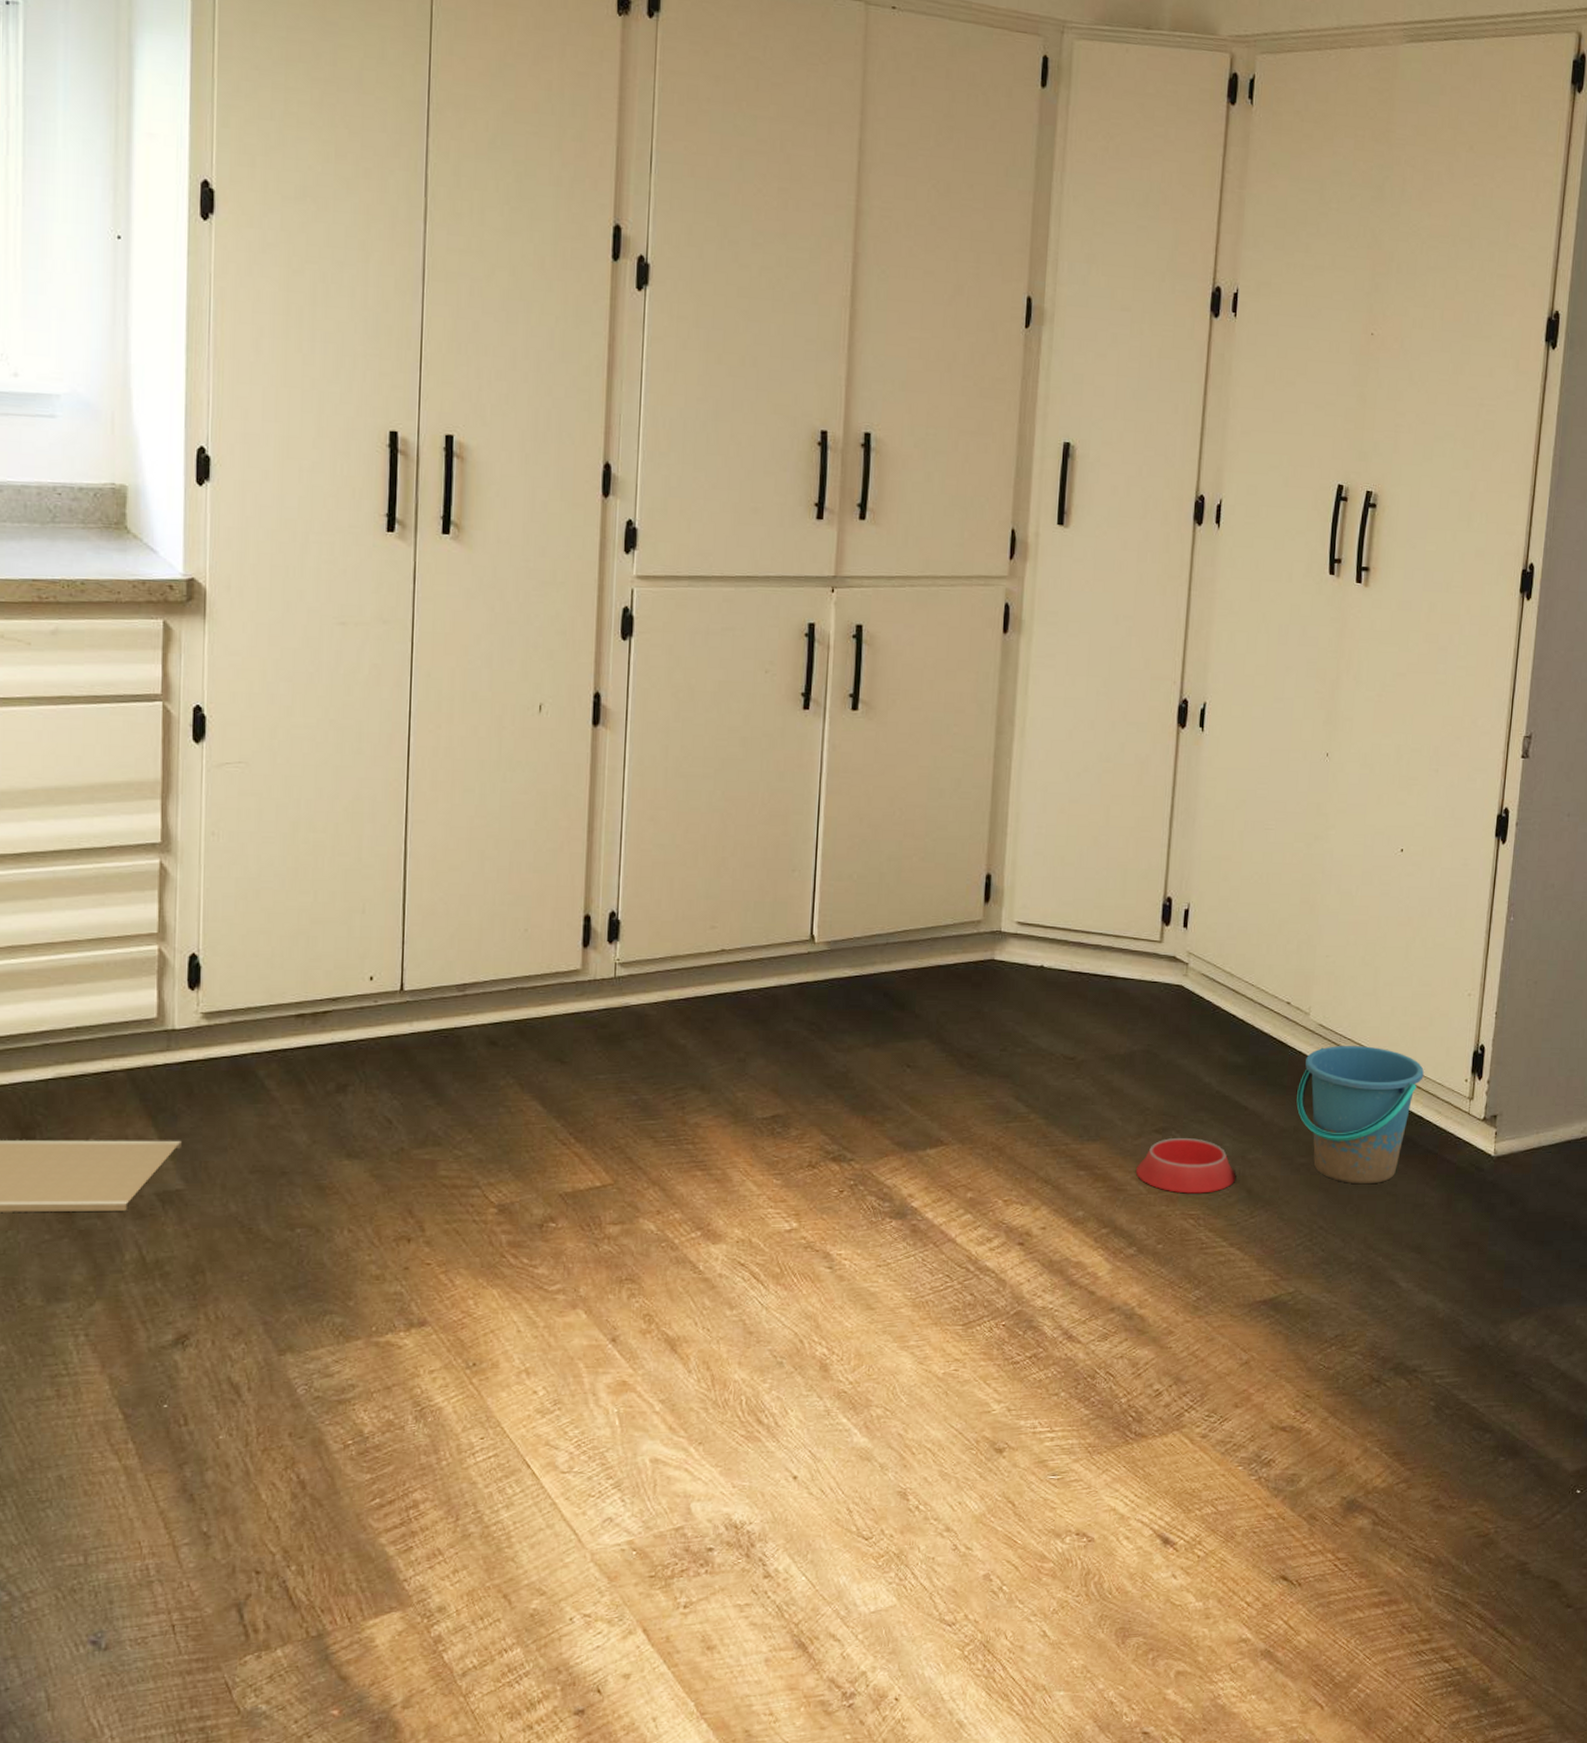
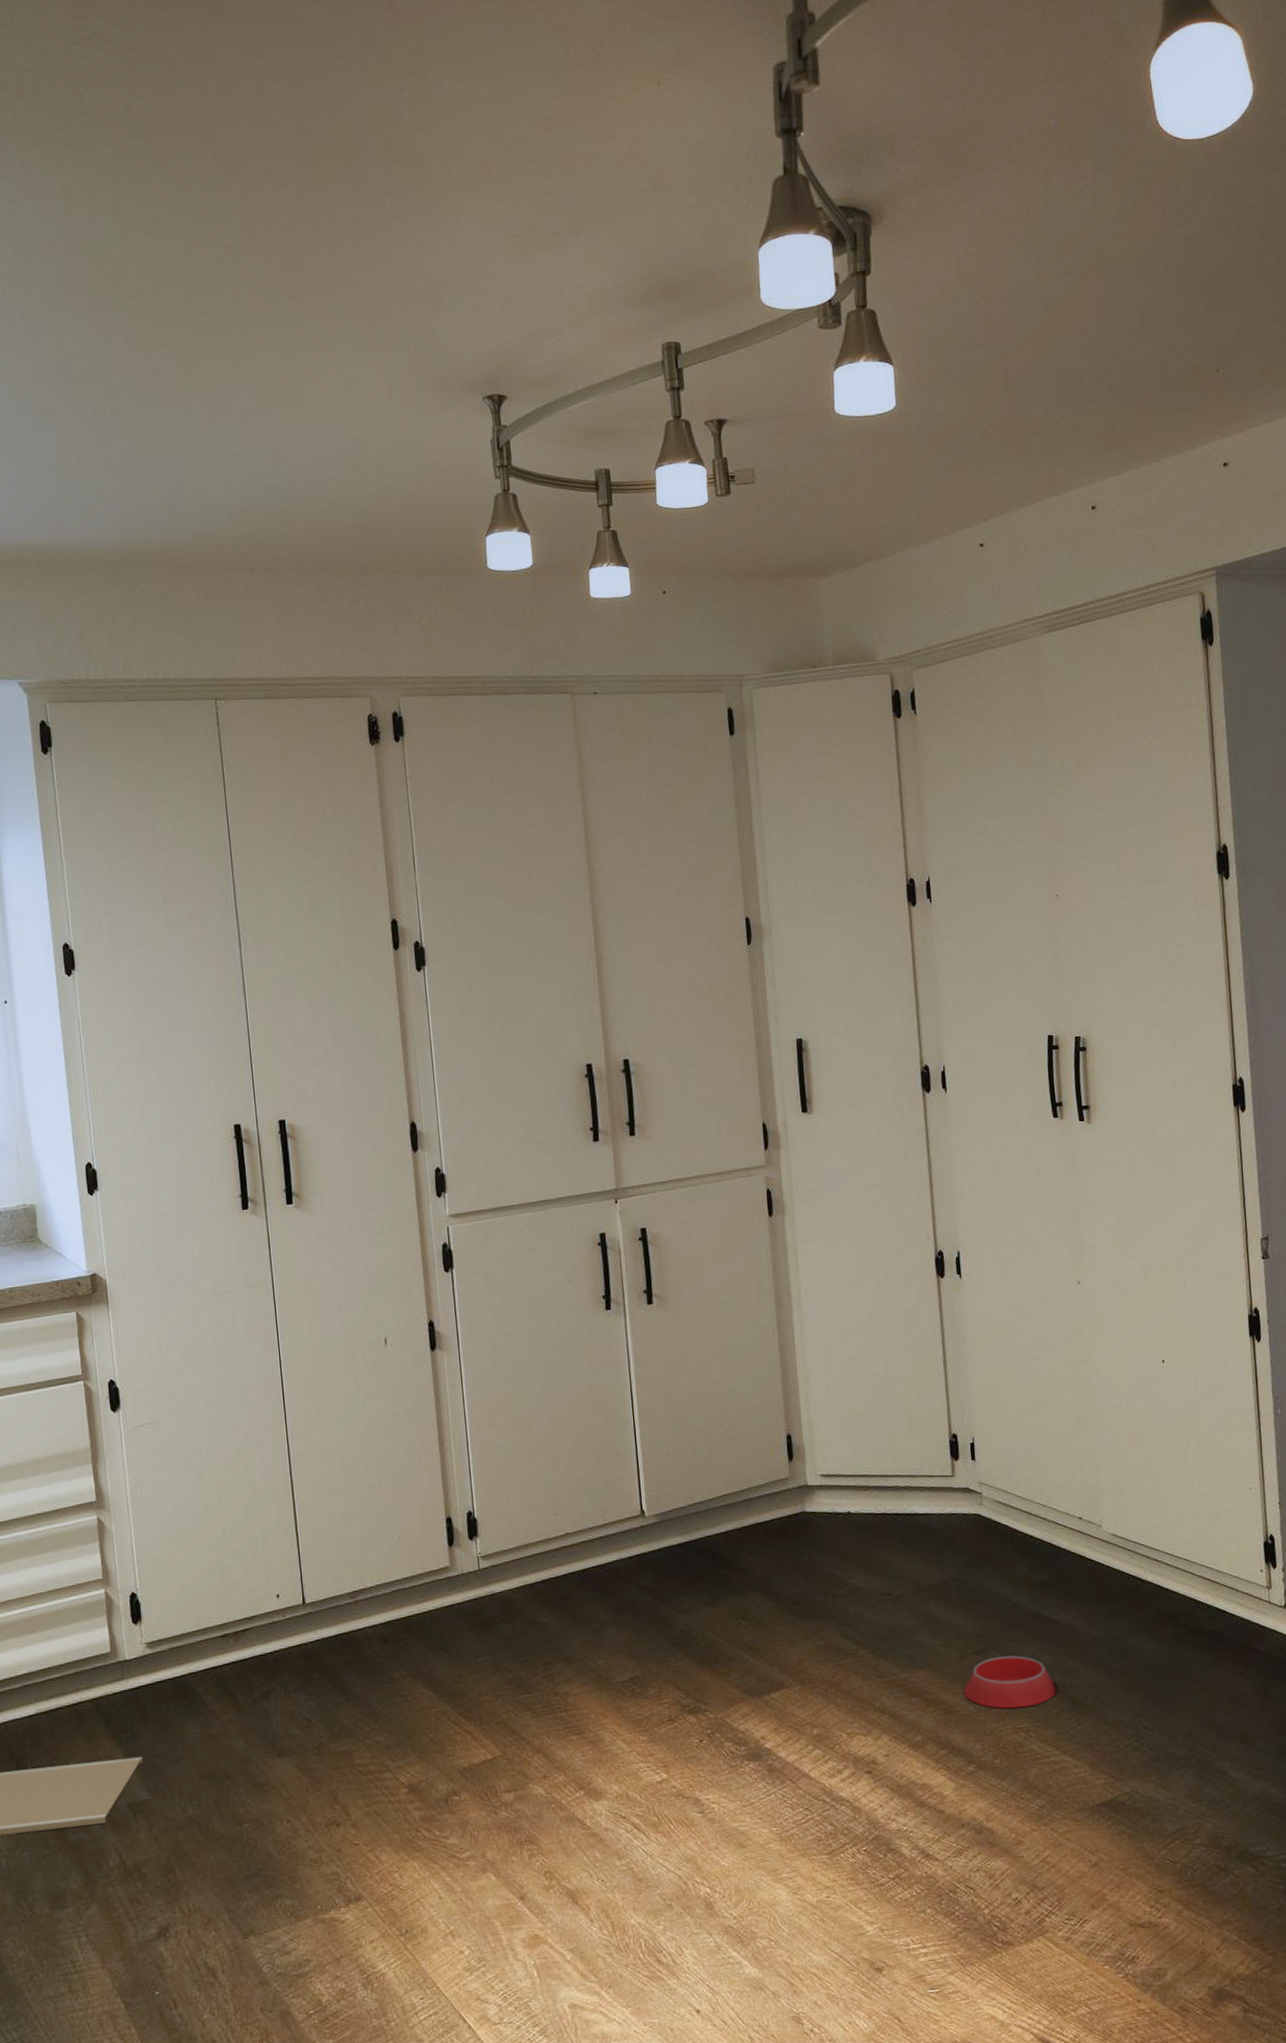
bucket: present [1296,1046,1424,1185] -> none [1102,1549,1220,1682]

